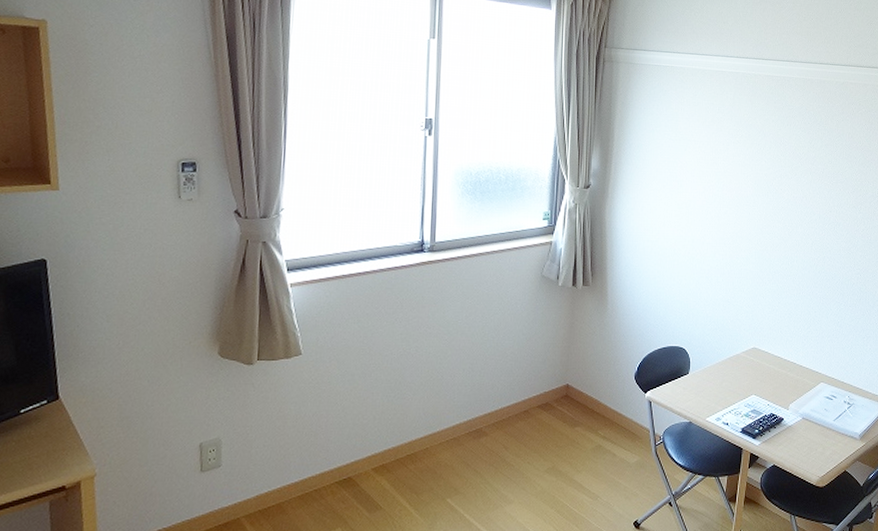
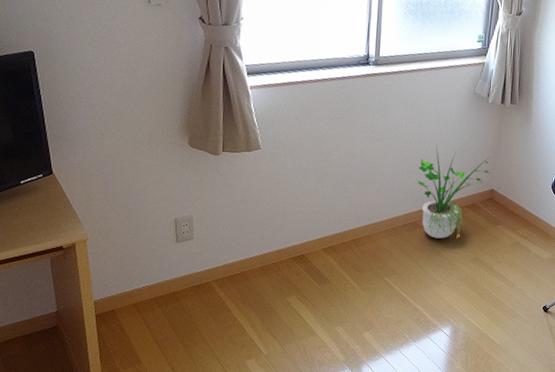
potted plant: none [480,336,564,447] -> present [416,144,490,239]

